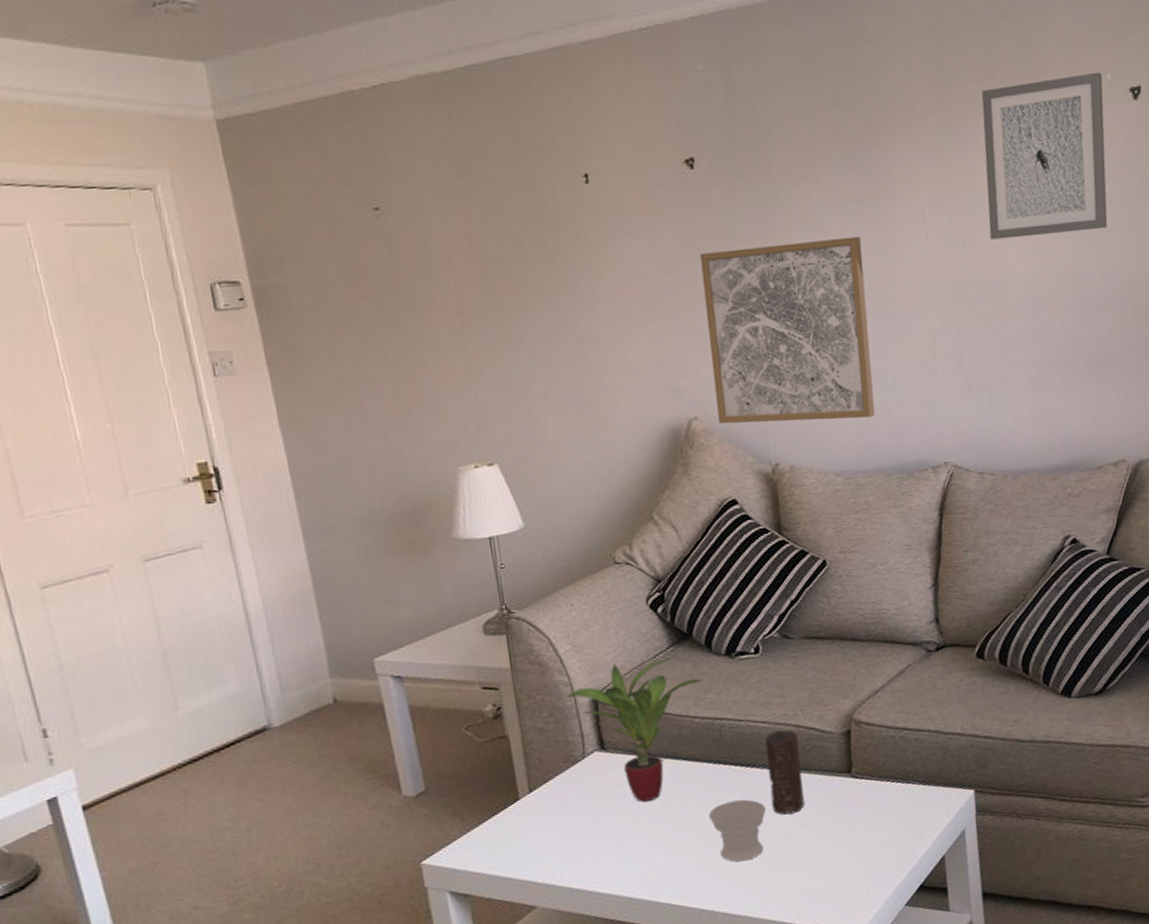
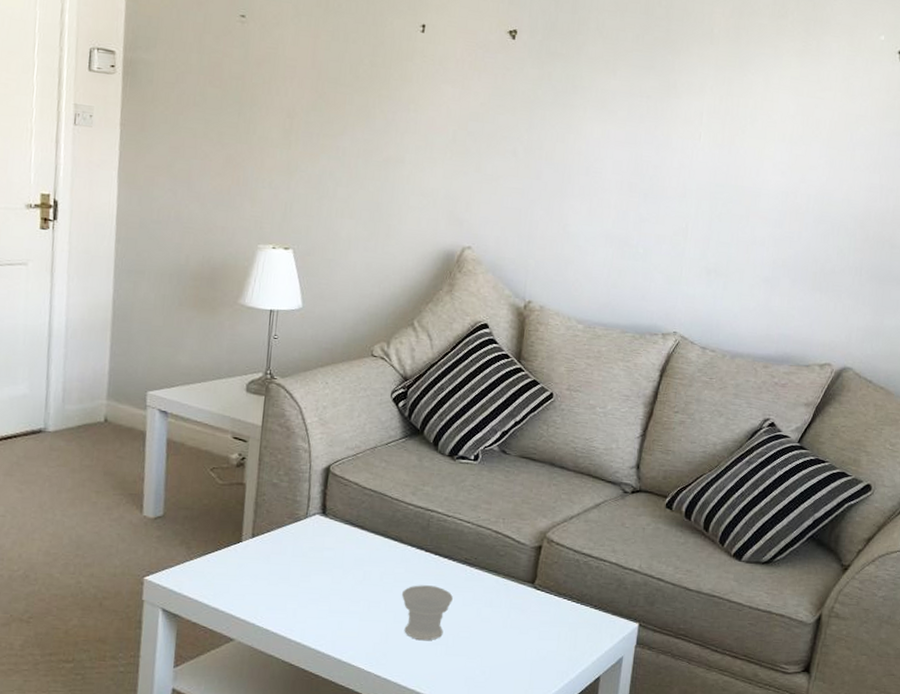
potted plant: present [566,658,702,802] -> none [303,441,423,569]
wall art: present [699,236,876,424] -> none [488,110,643,280]
candle: present [765,730,805,815] -> none [459,532,495,608]
wall art: present [981,72,1108,240] -> none [753,26,878,164]

